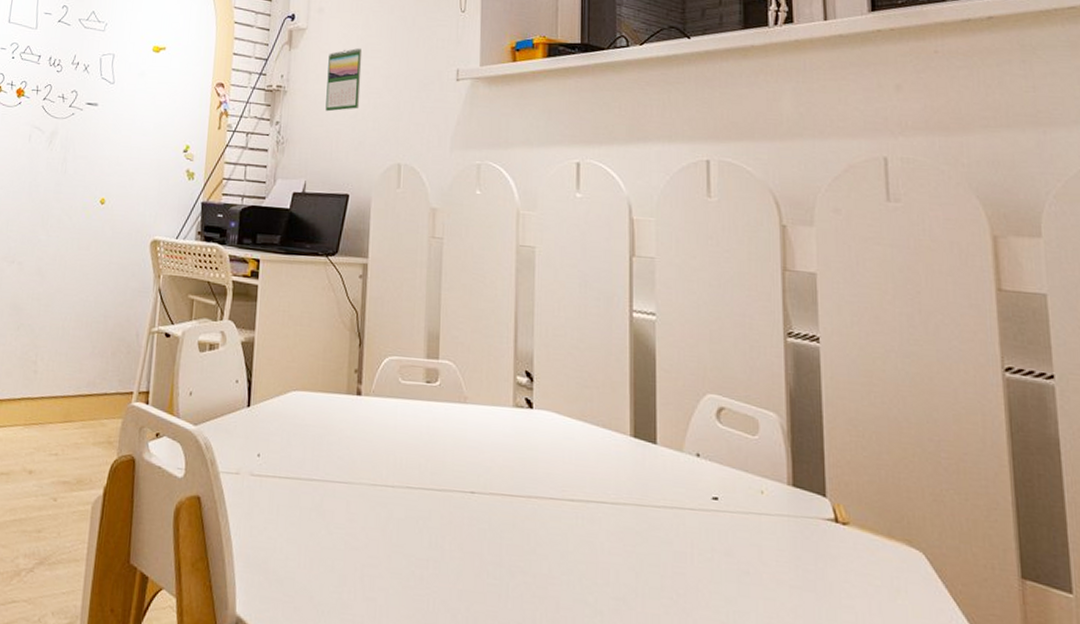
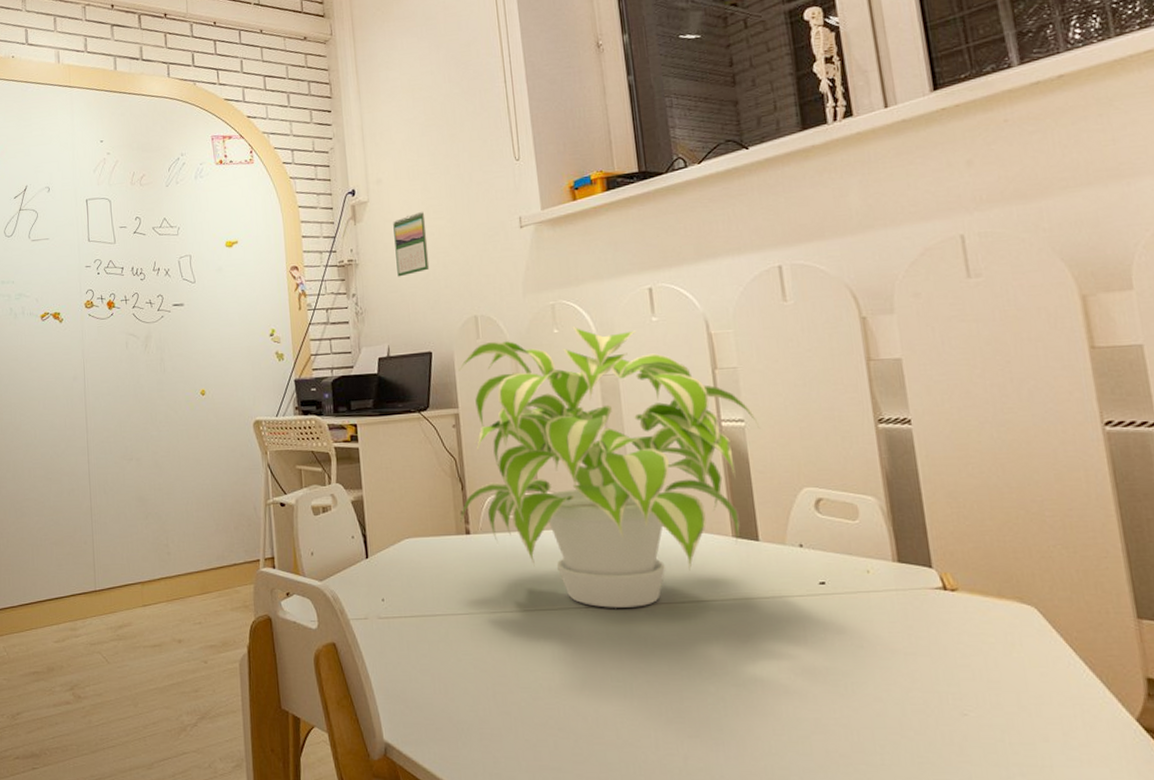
plant: none [351,191,670,500] -> present [459,327,759,608]

